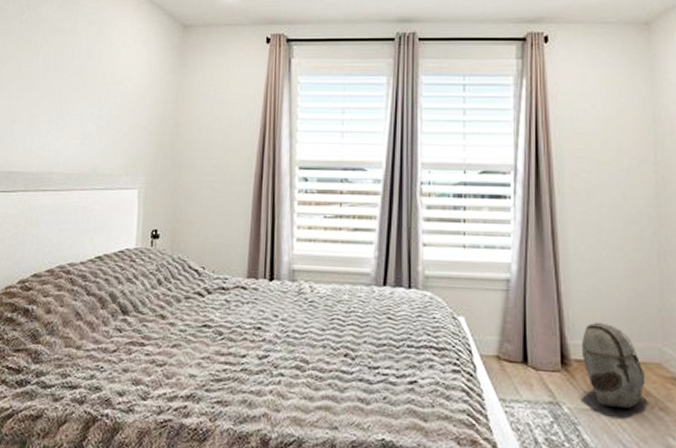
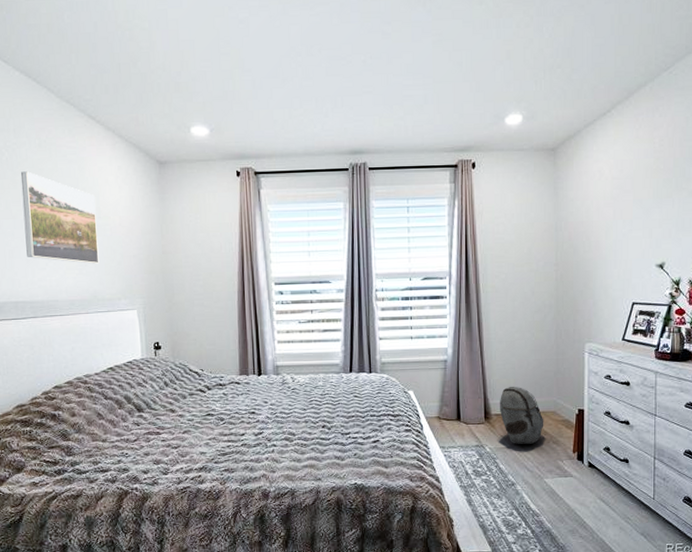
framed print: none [29,31,110,134] -> present [20,171,99,264]

